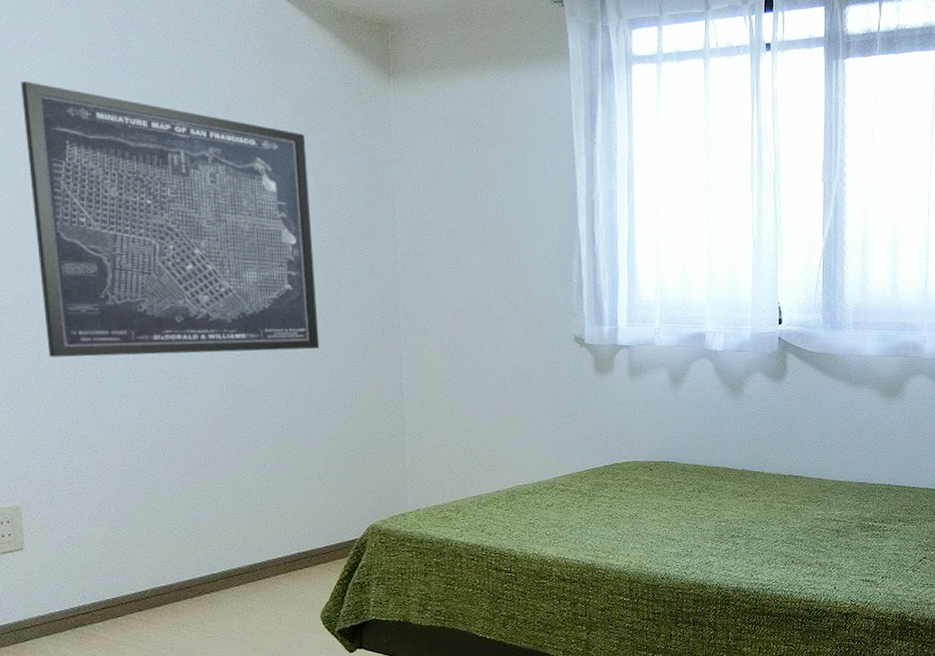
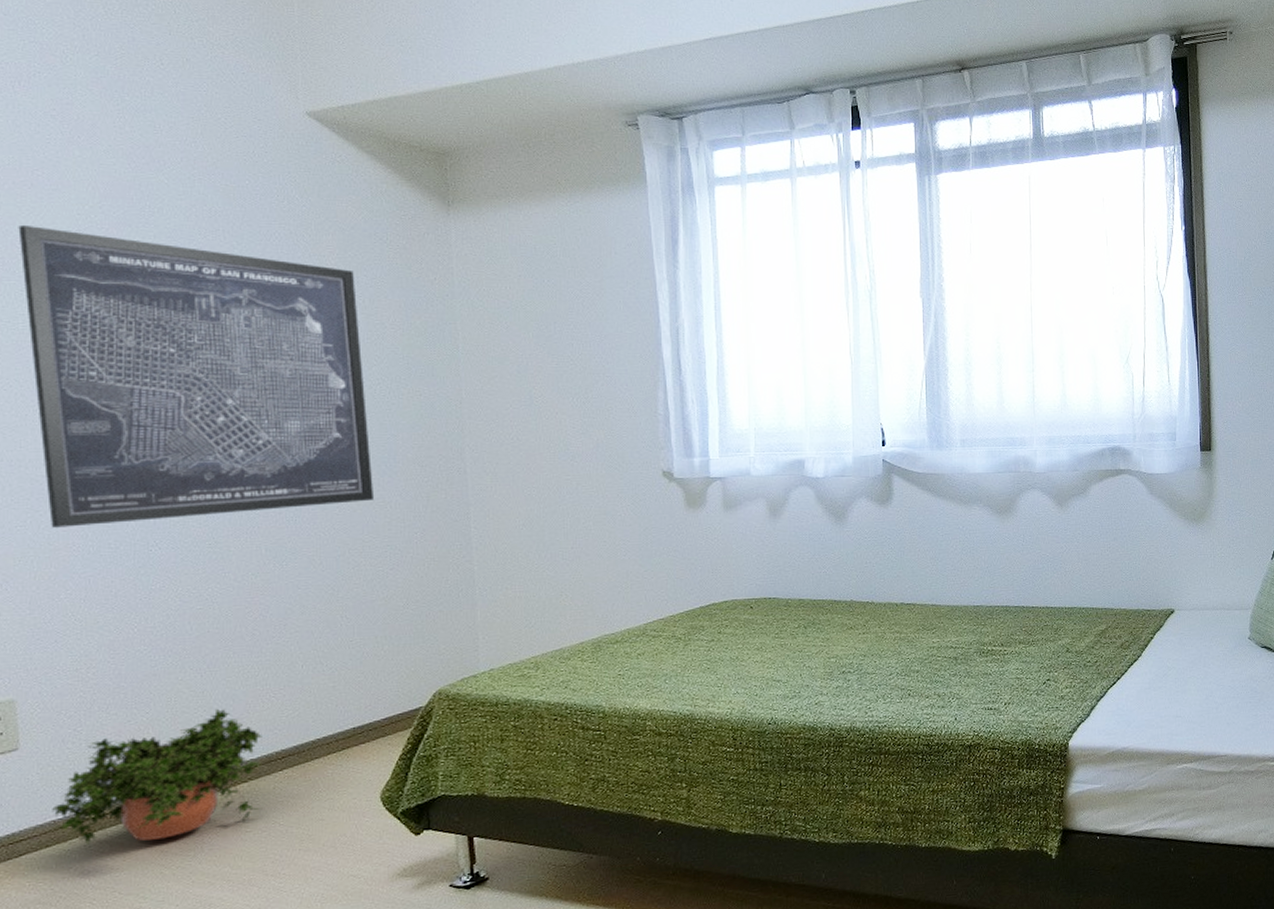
potted plant: none [50,526,222,637] -> present [52,708,262,845]

